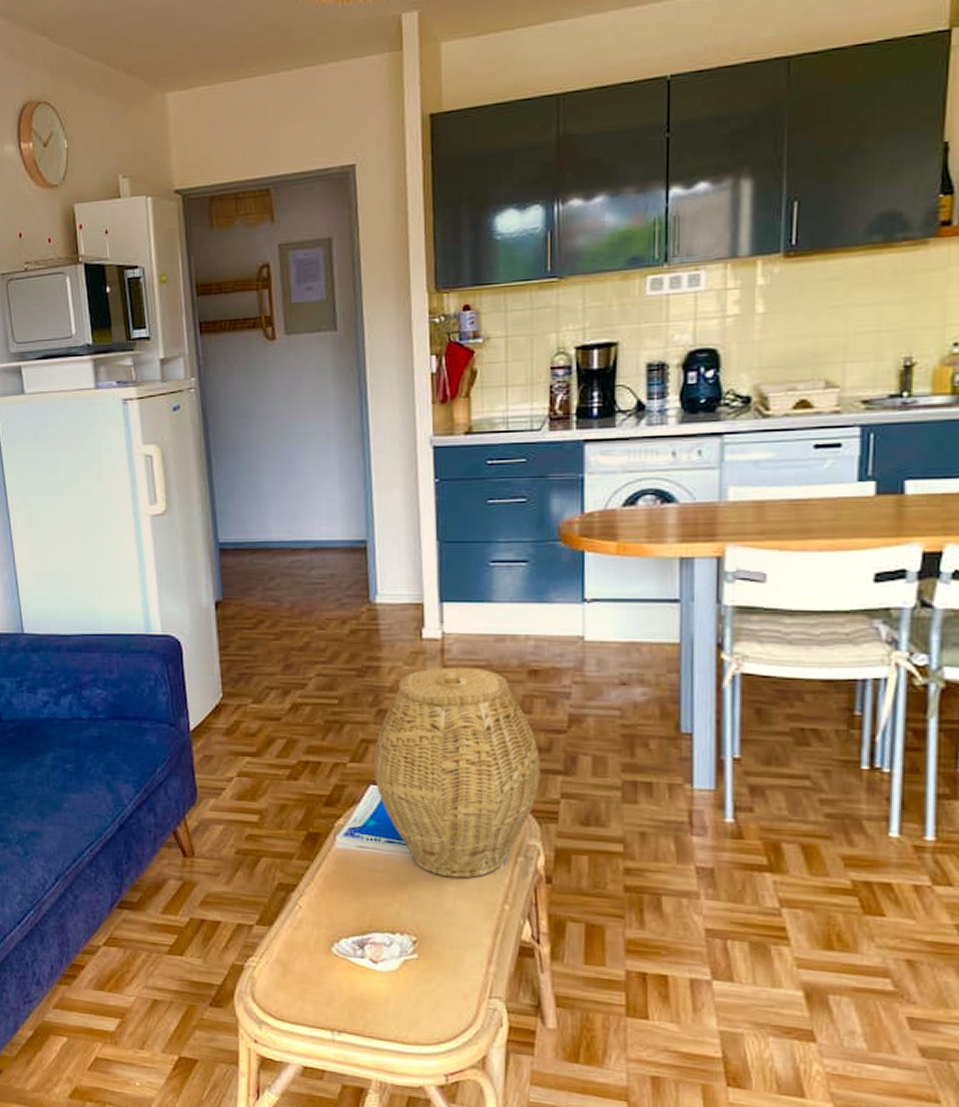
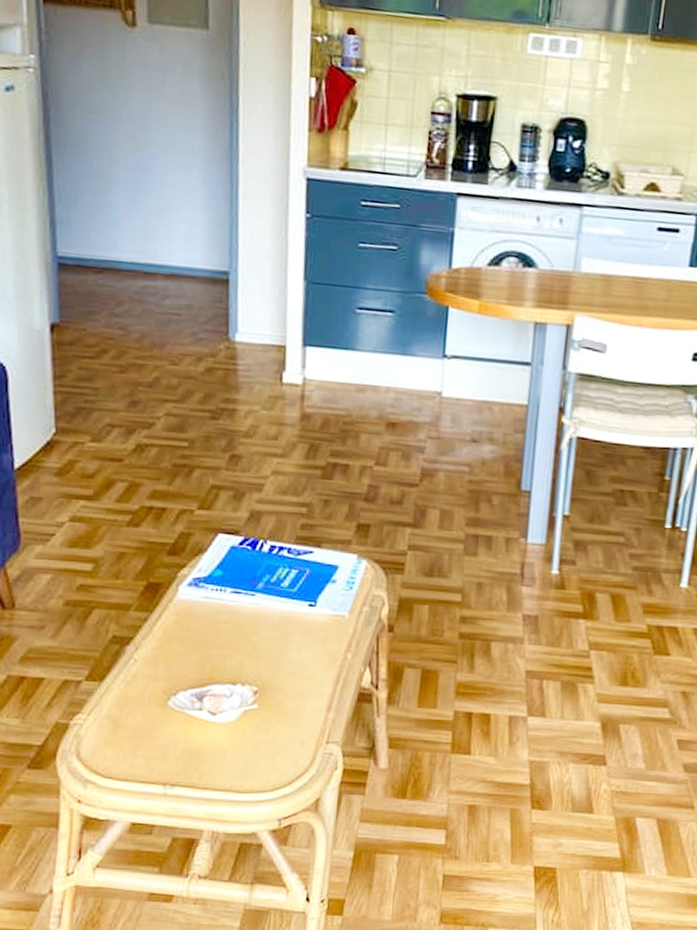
woven basket: present [374,666,541,879] -> none [223,414,392,628]

